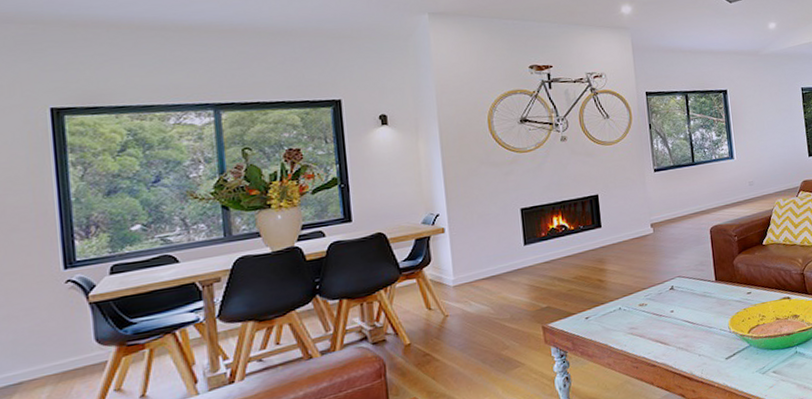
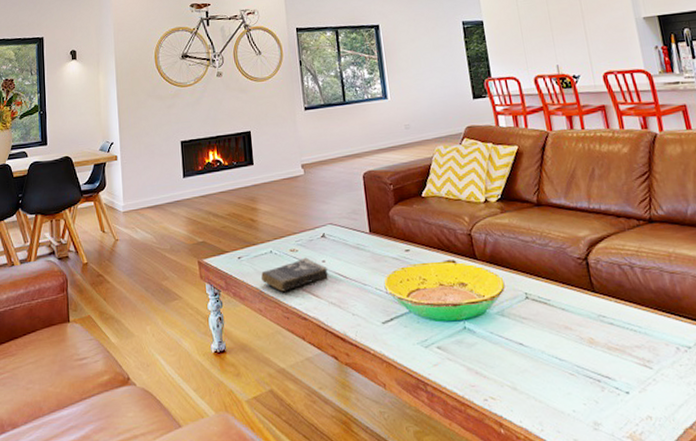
book: none [610,310,676,344] -> present [261,257,328,292]

